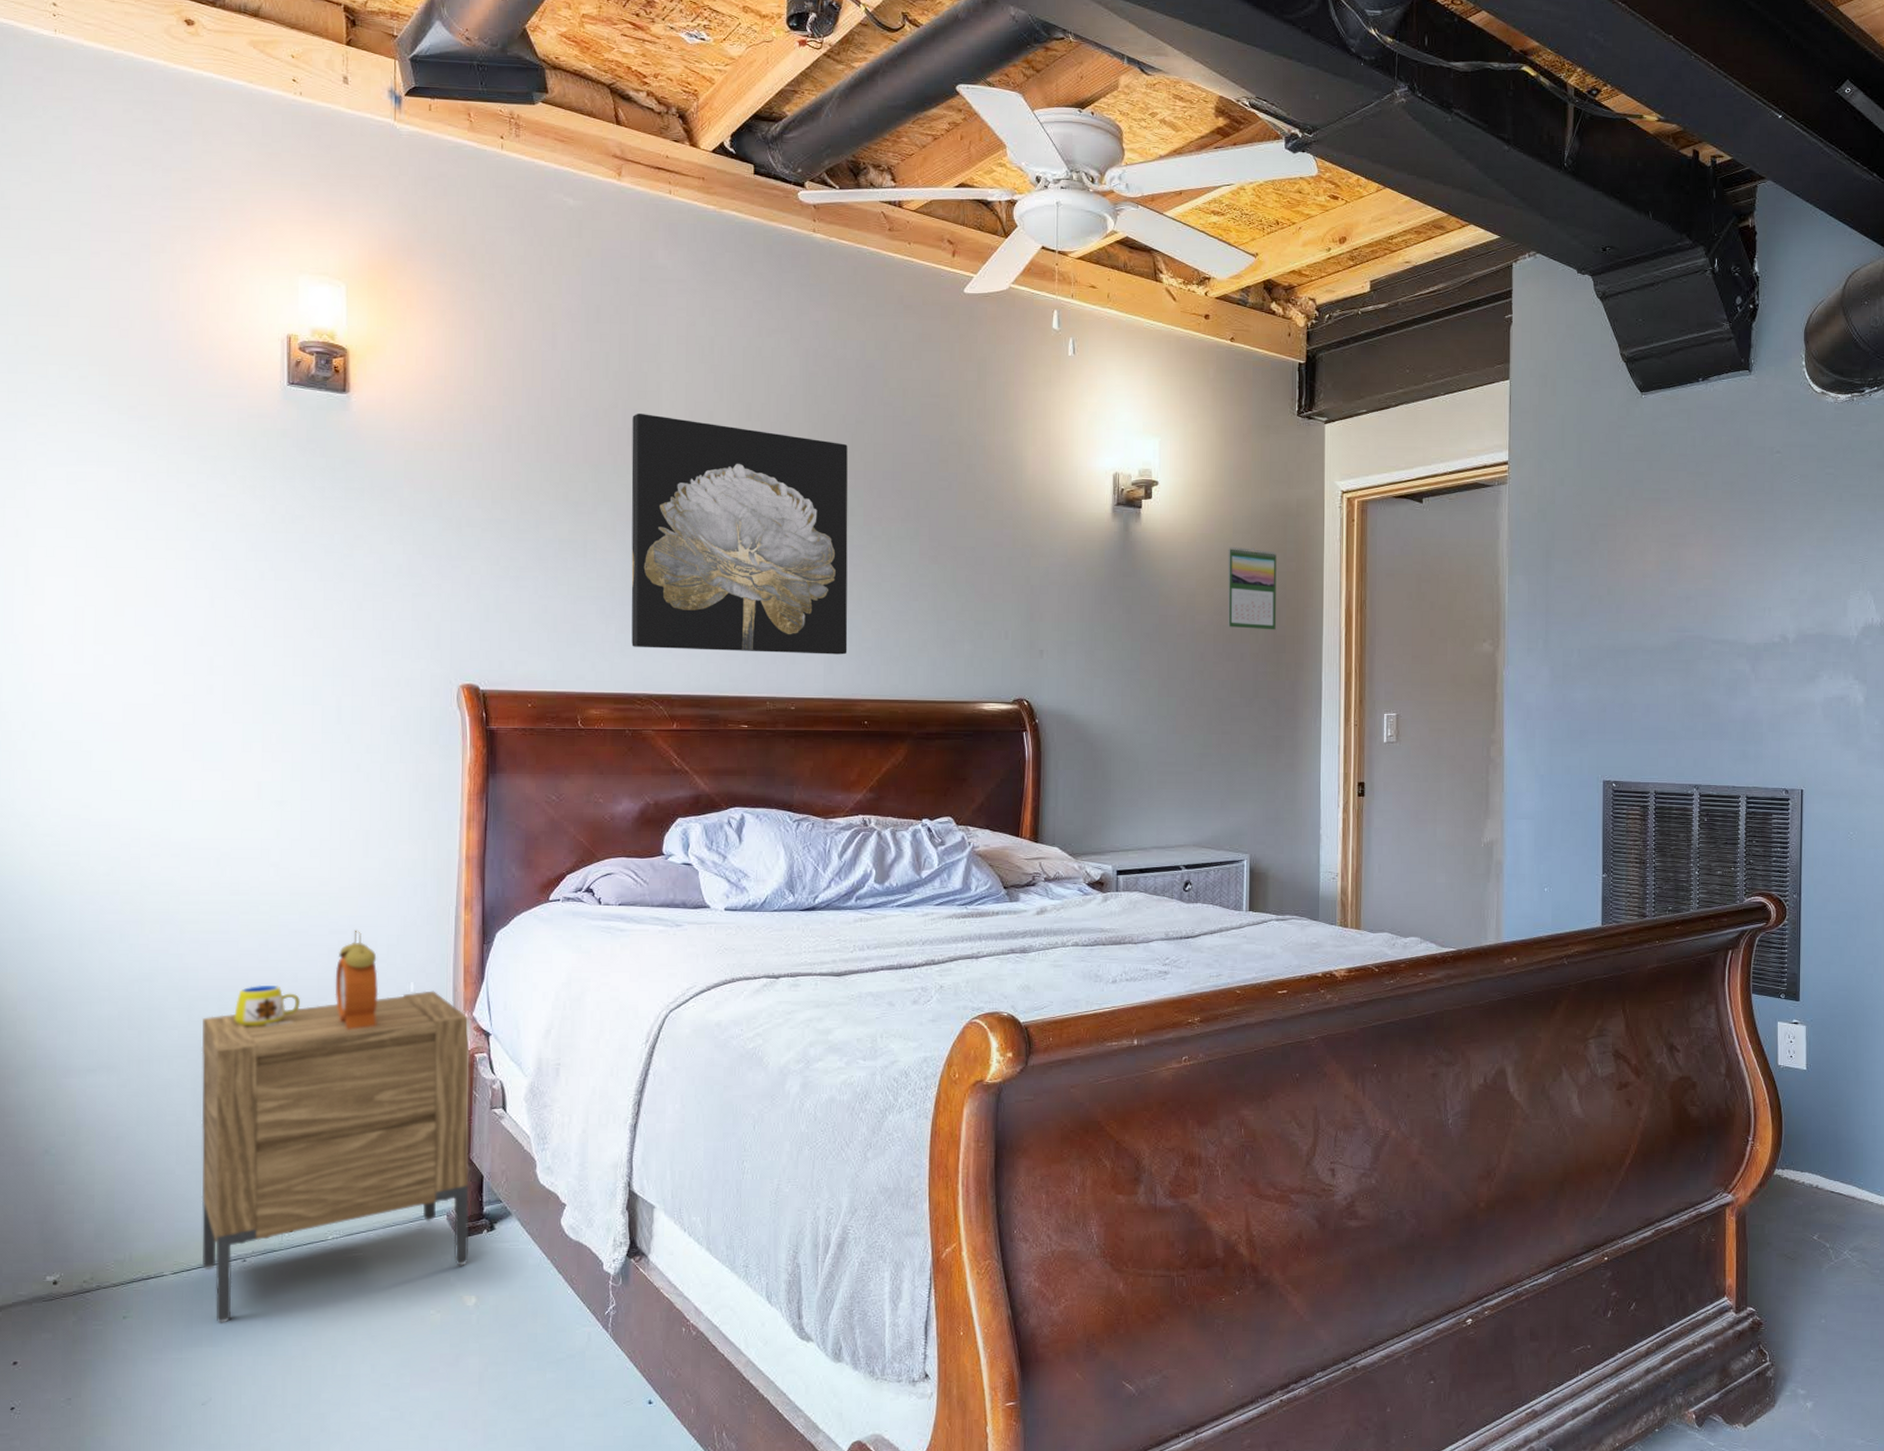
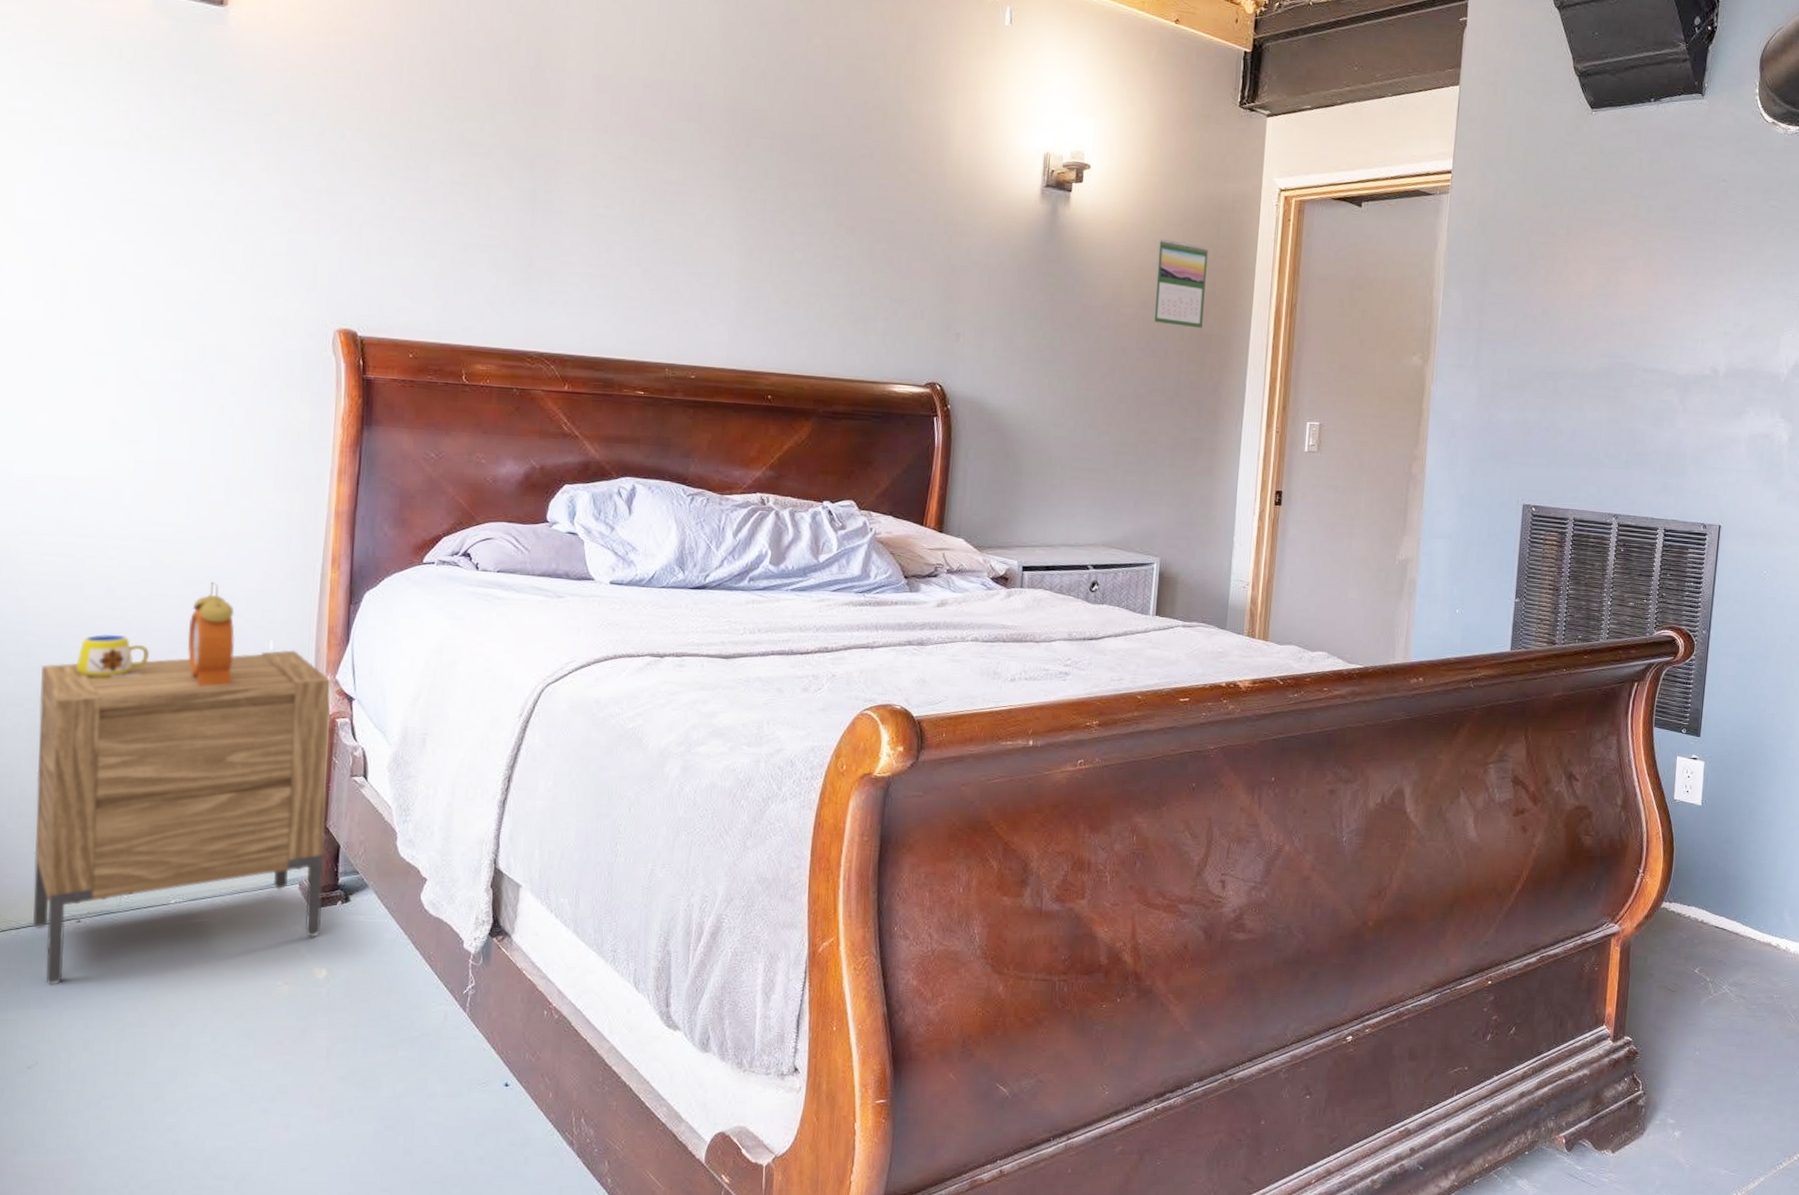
wall art: present [631,414,849,655] -> none [524,52,766,324]

